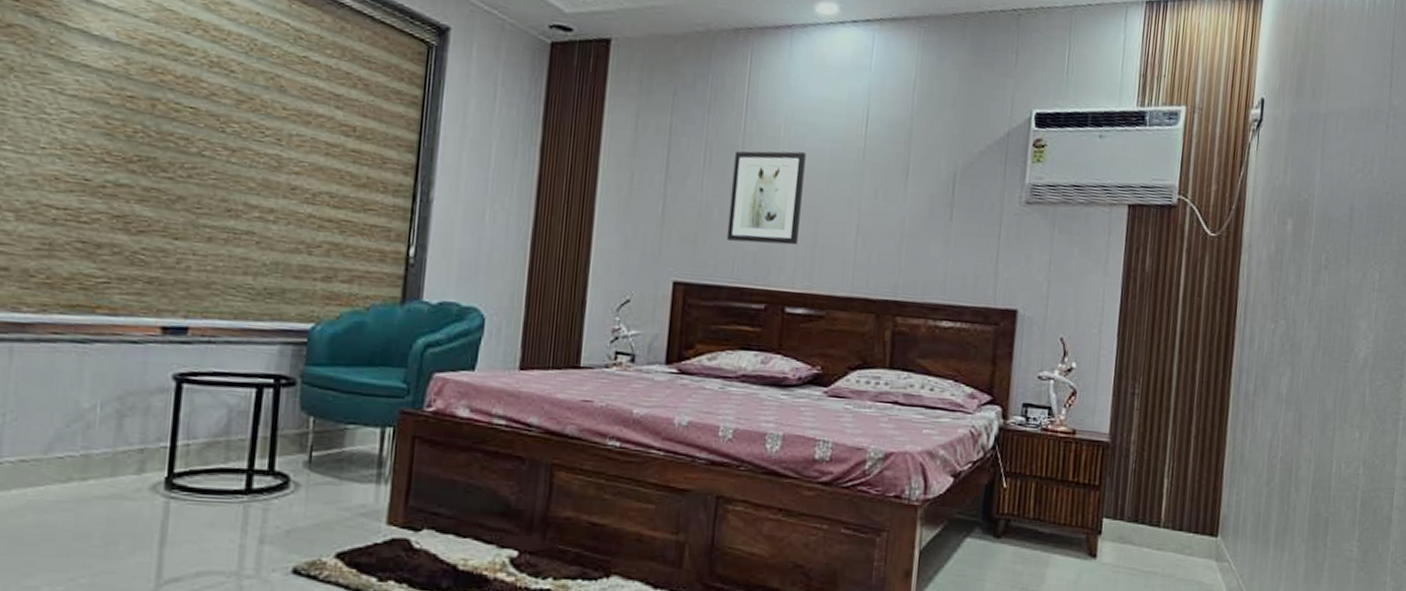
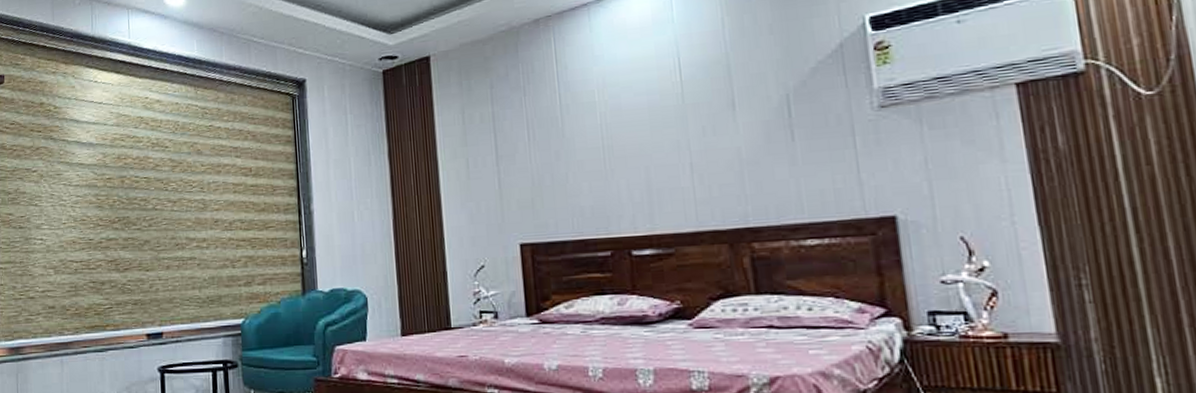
wall art: present [726,150,806,245] -> none [555,110,632,200]

